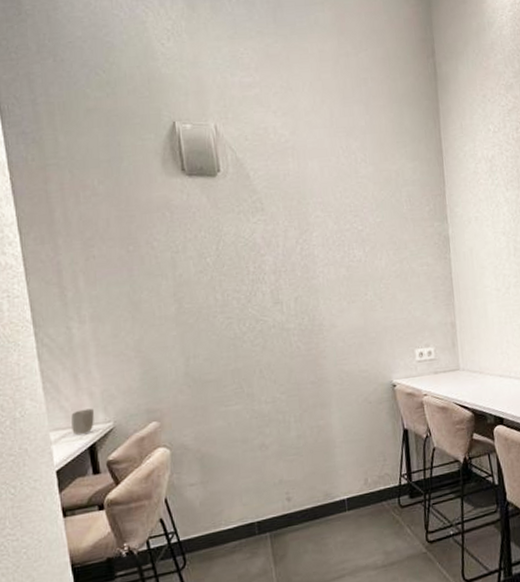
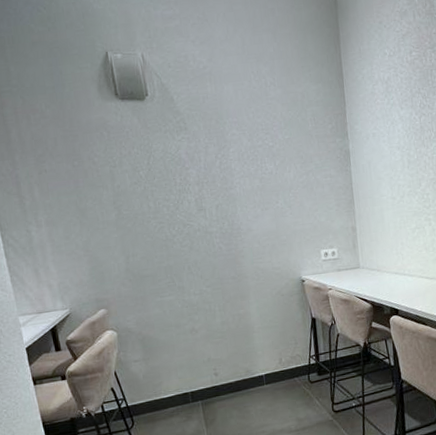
cup: present [71,408,95,436] -> none [35,297,54,320]

